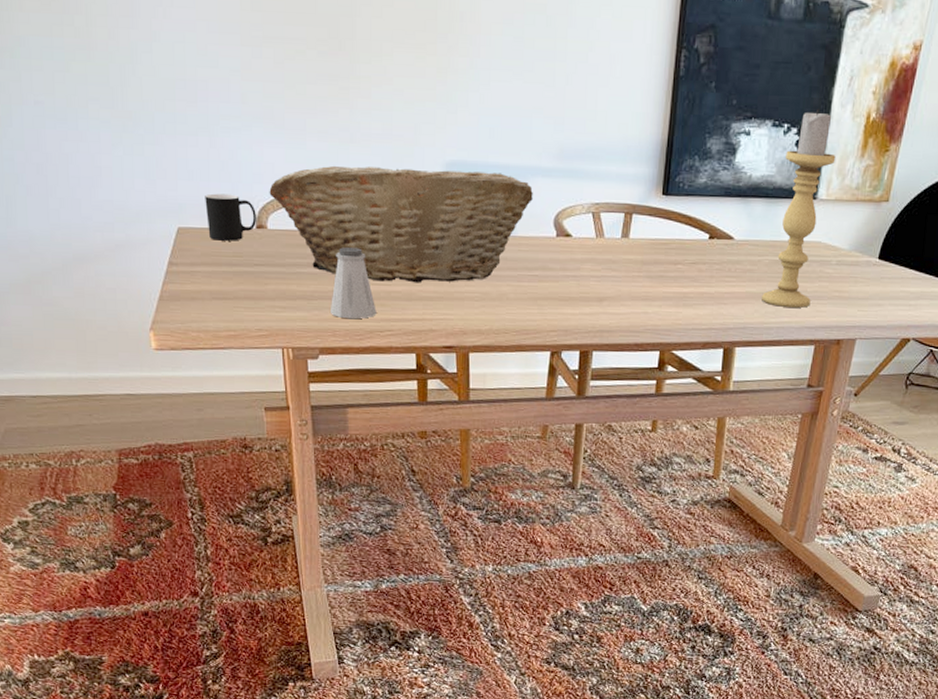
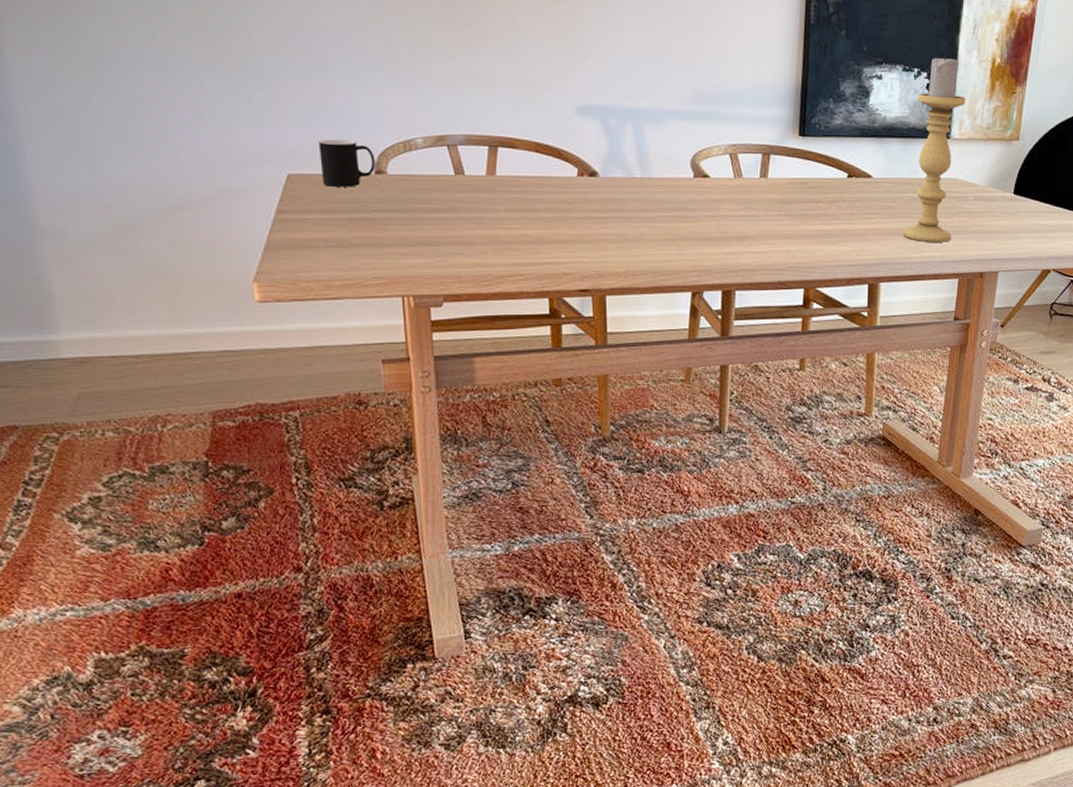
fruit basket: present [269,165,533,283] -> none [389,110,668,226]
saltshaker: present [331,247,377,319] -> none [456,192,506,265]

